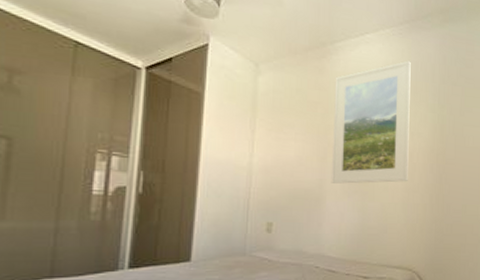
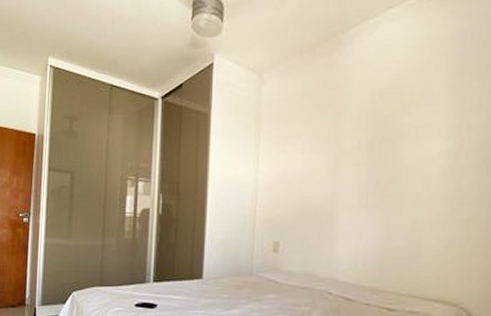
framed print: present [331,61,411,184] -> none [345,30,456,197]

